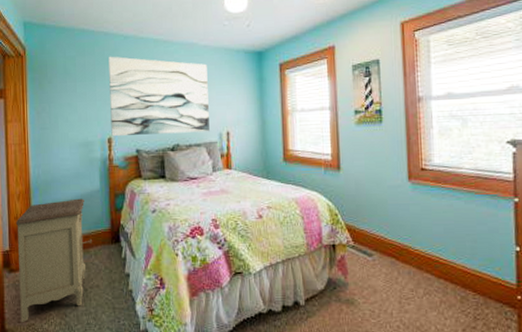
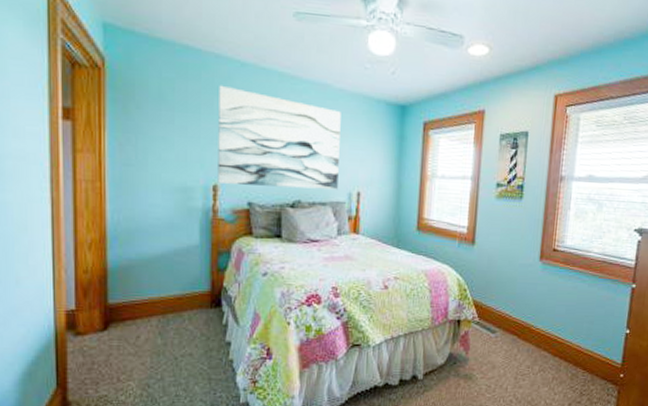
nightstand: present [16,198,92,322] -> none [86,253,186,393]

